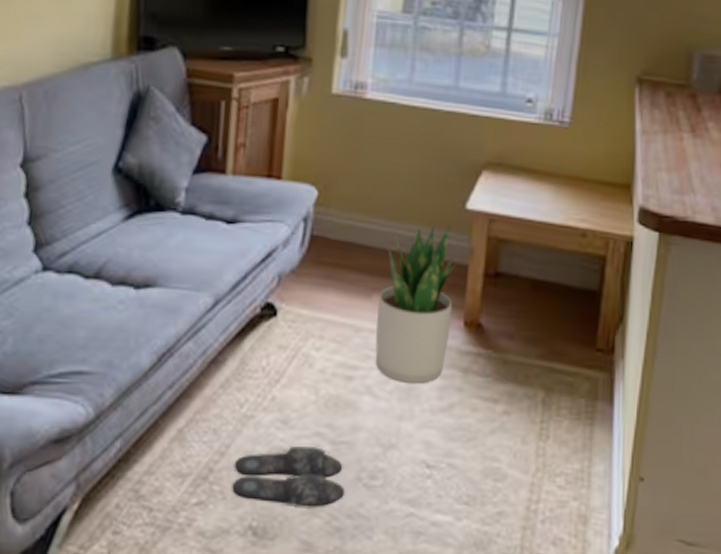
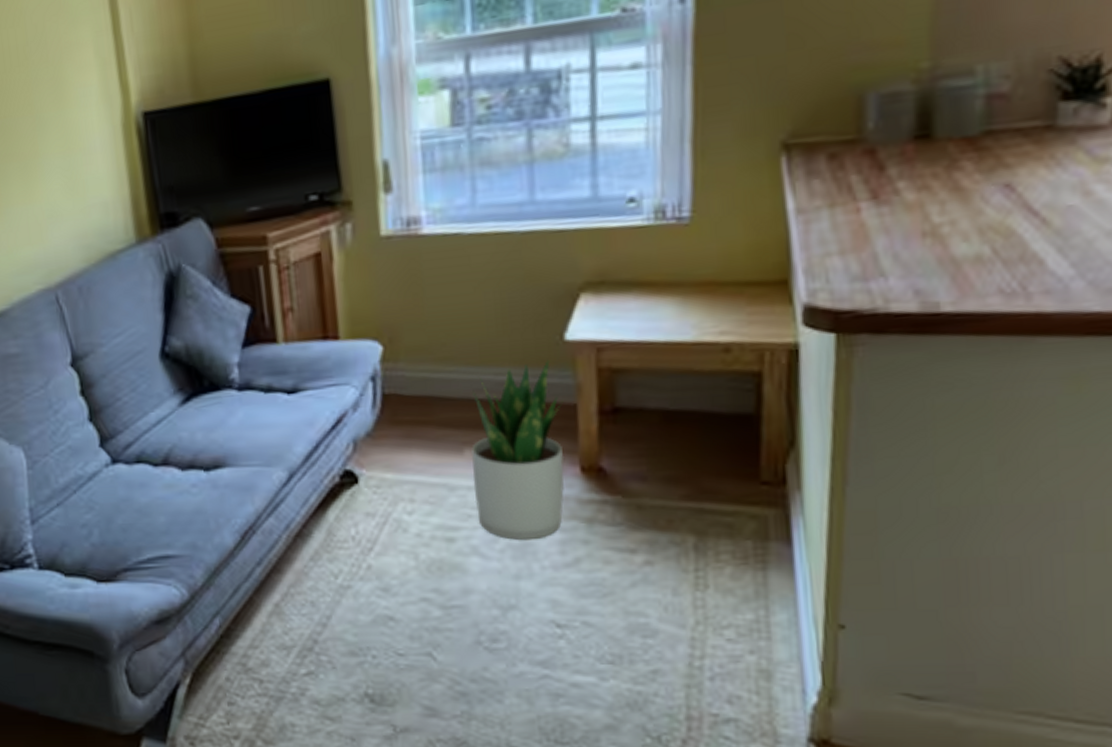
slippers: present [232,445,344,507] -> none [338,612,464,673]

